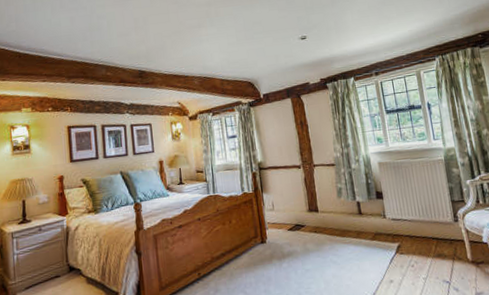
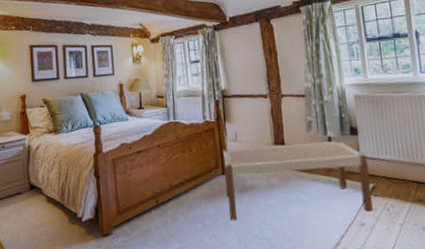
bench: none [260,205,400,288] -> present [222,141,373,221]

